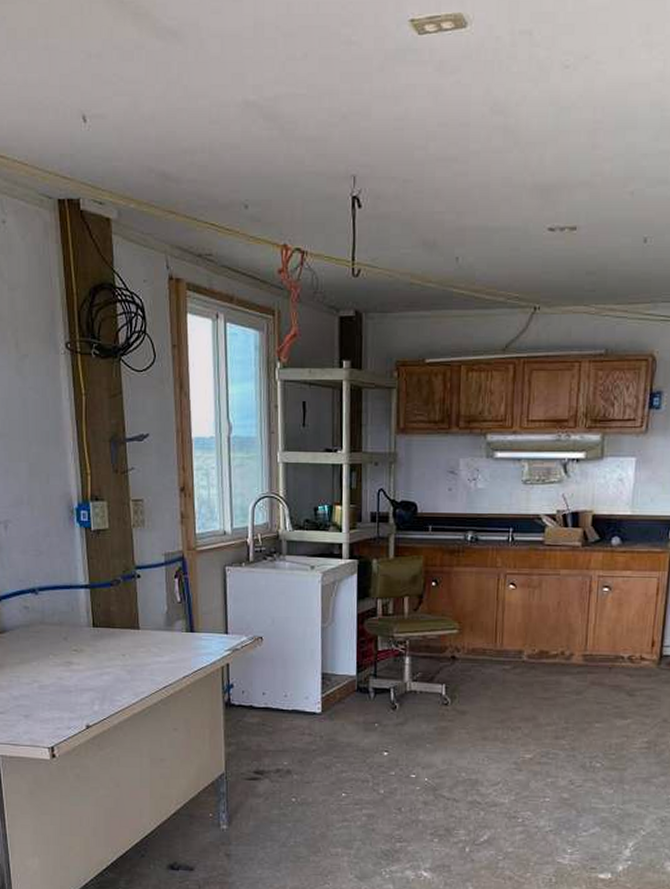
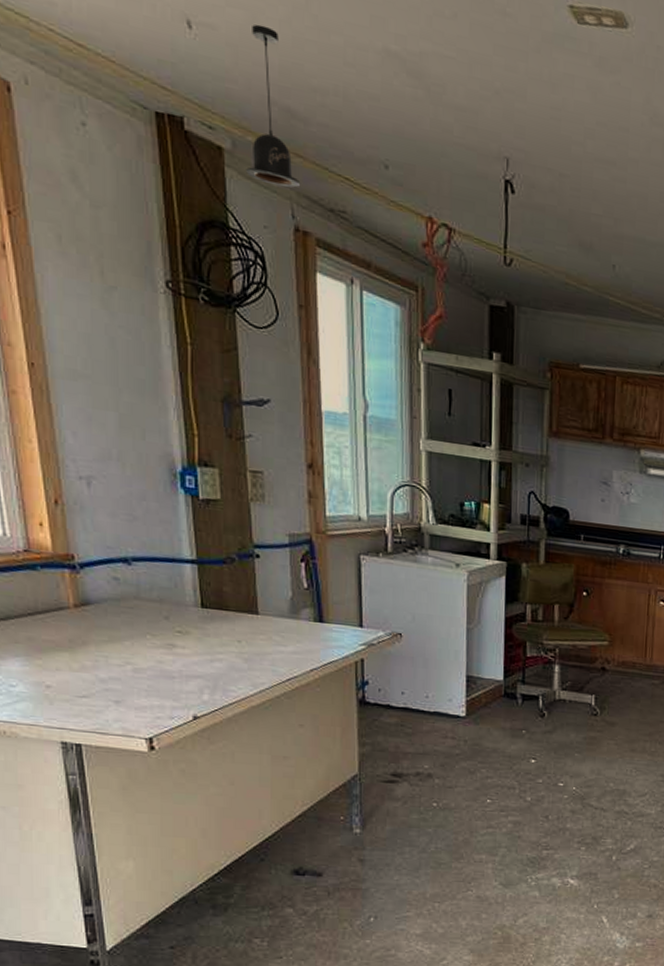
pendant lamp: none [129,105,174,243] -> present [246,24,301,188]

